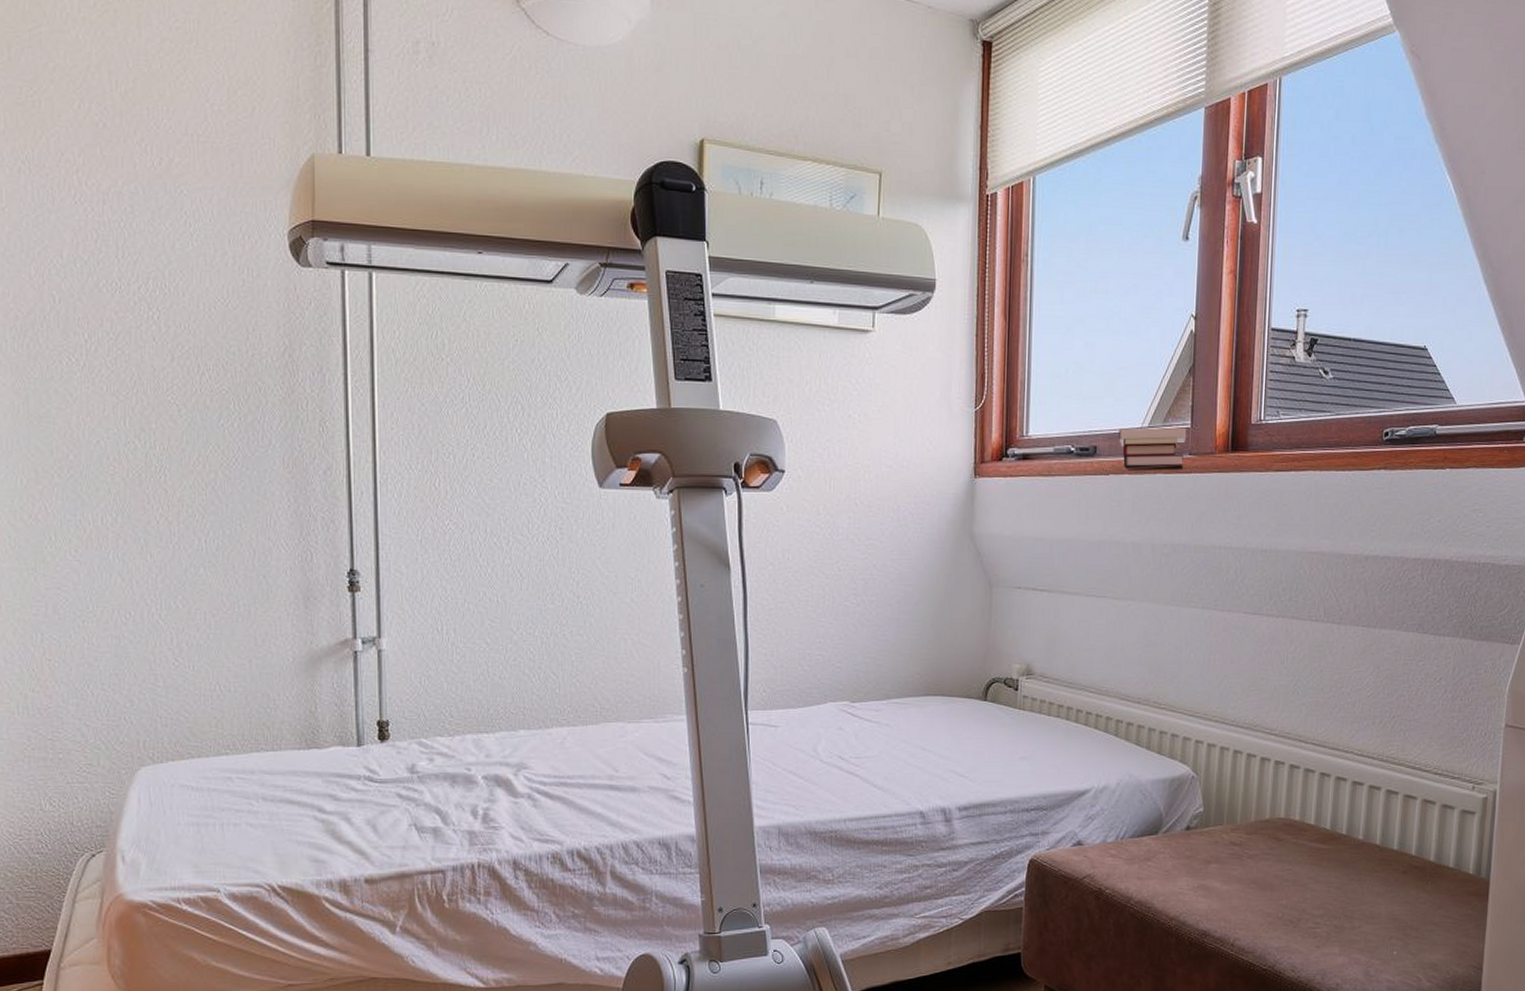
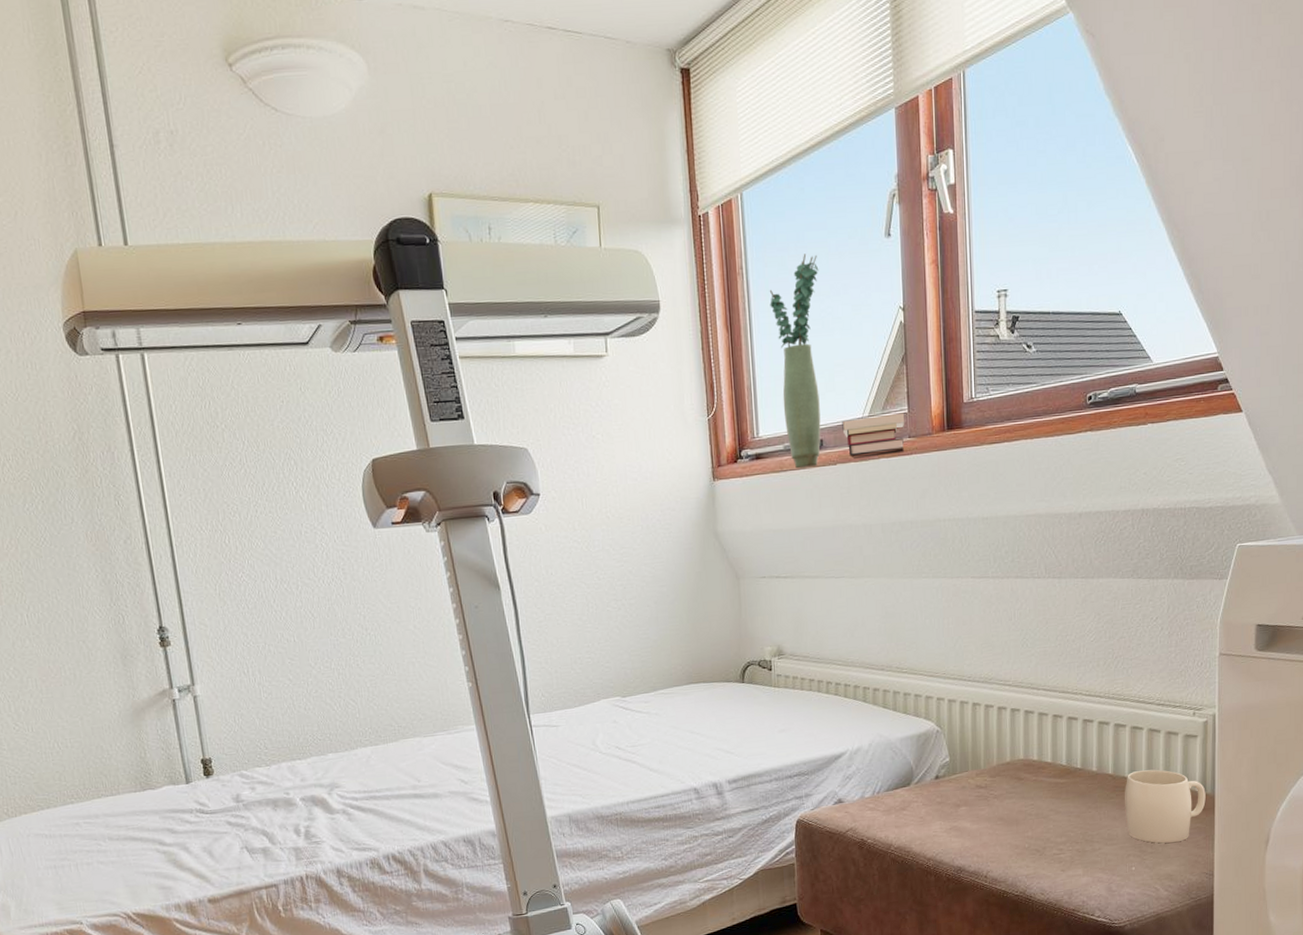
vase: none [1053,248,1109,475] -> present [769,254,821,469]
mug: none [1390,843,1480,929] -> present [1124,769,1206,844]

